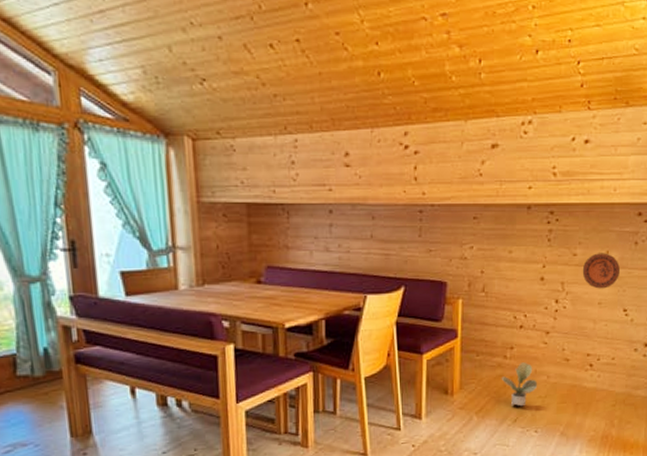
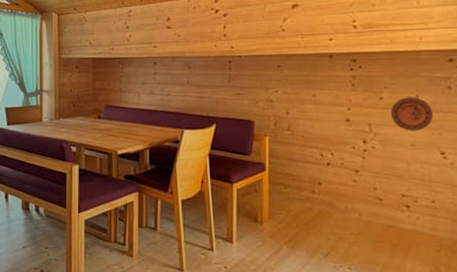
potted plant: present [501,362,538,407] -> none [310,198,349,242]

